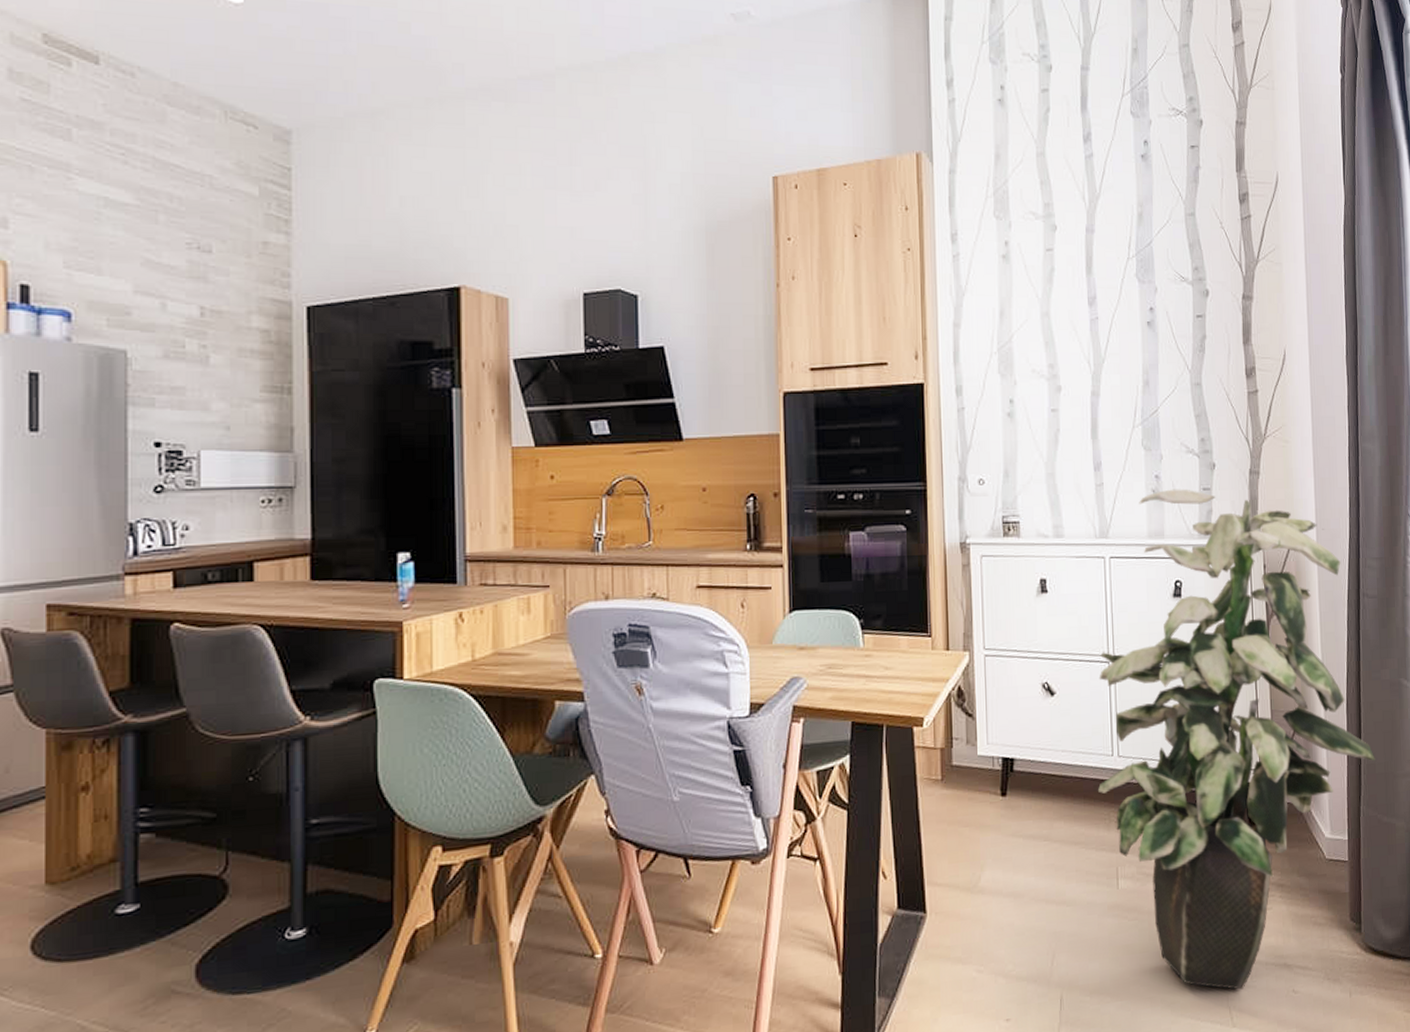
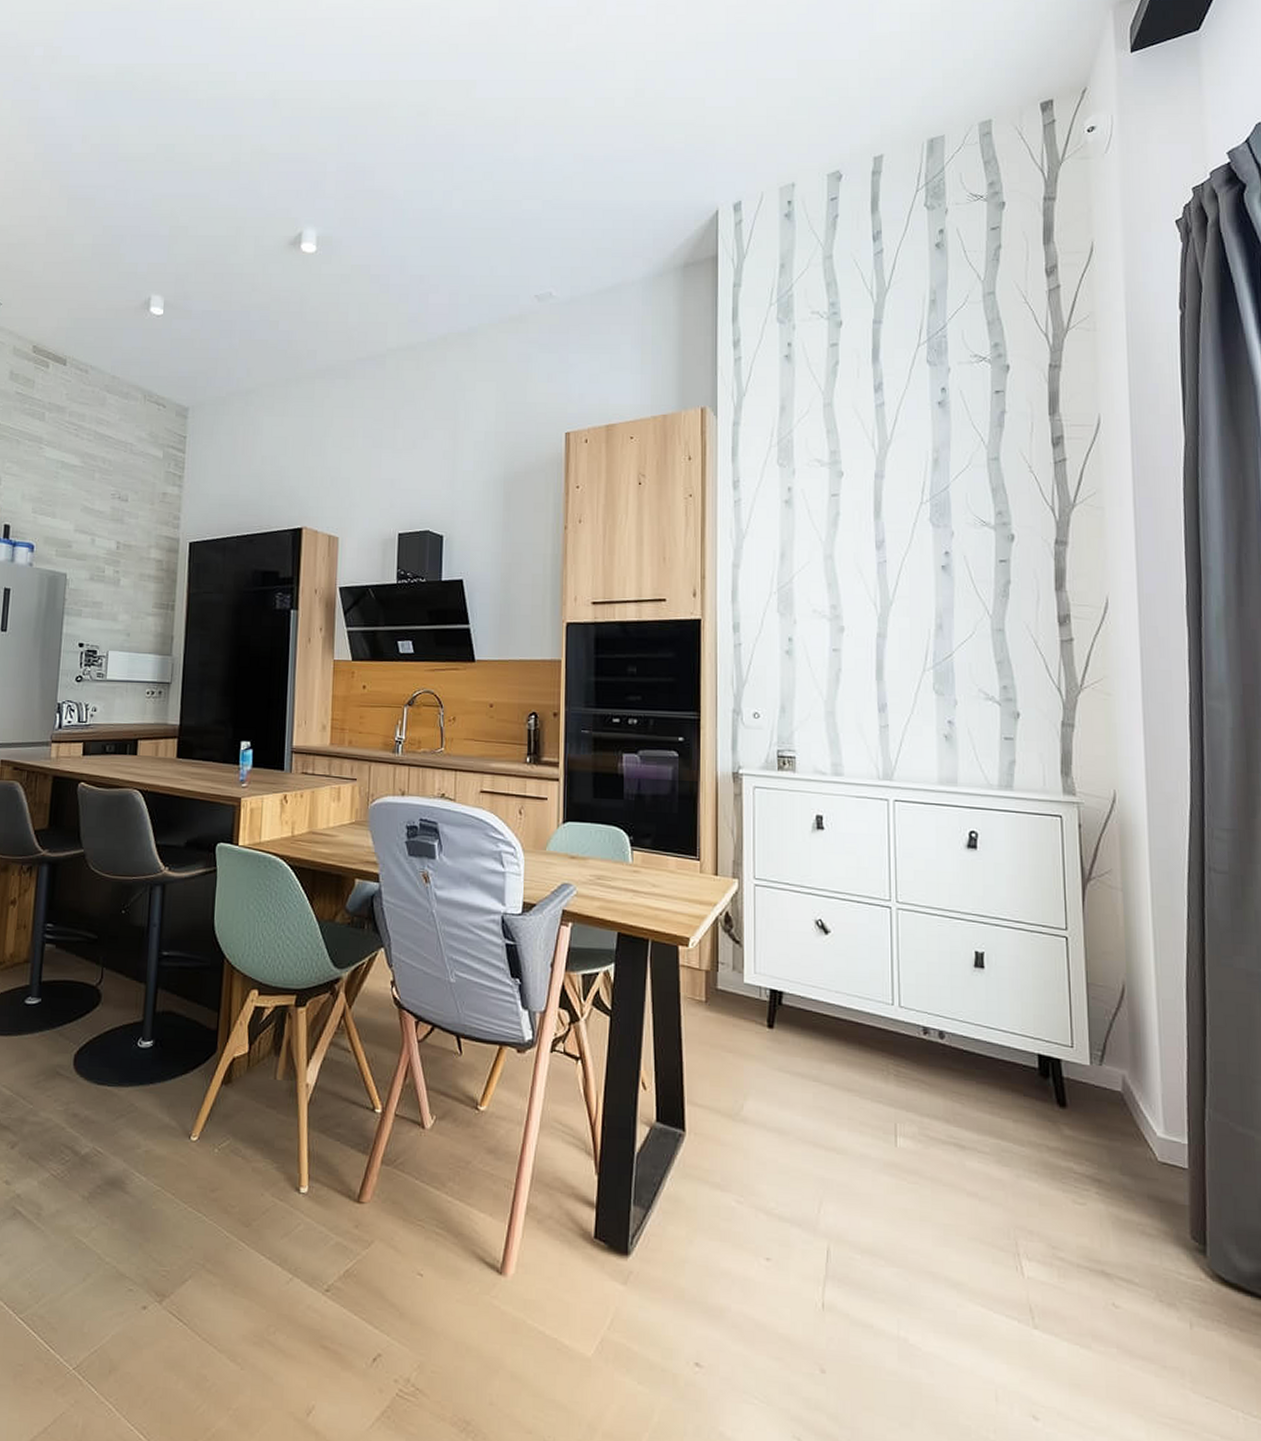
indoor plant: present [1098,489,1375,990] -> none [876,736,1226,1288]

